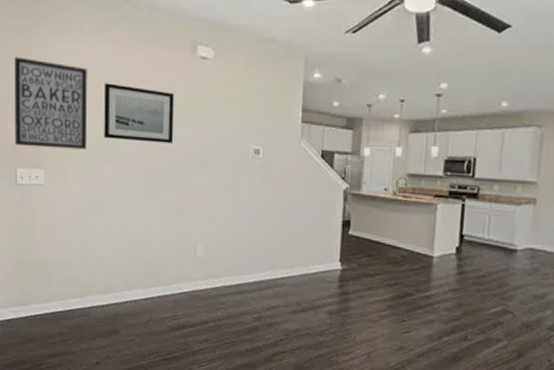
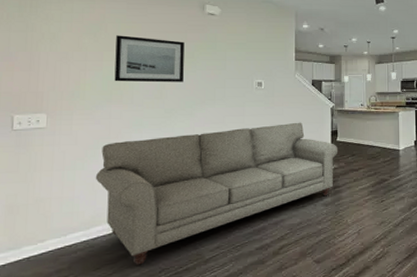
wall art: present [14,57,87,150] -> none [13,14,98,94]
sofa: none [88,204,350,343] -> present [95,122,339,265]

